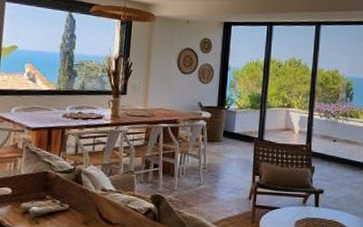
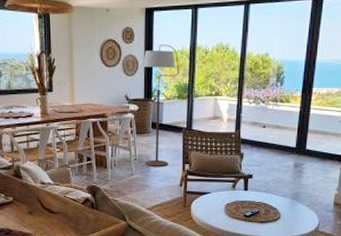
floor lamp: none [214,56,254,177] -> present [143,44,180,166]

